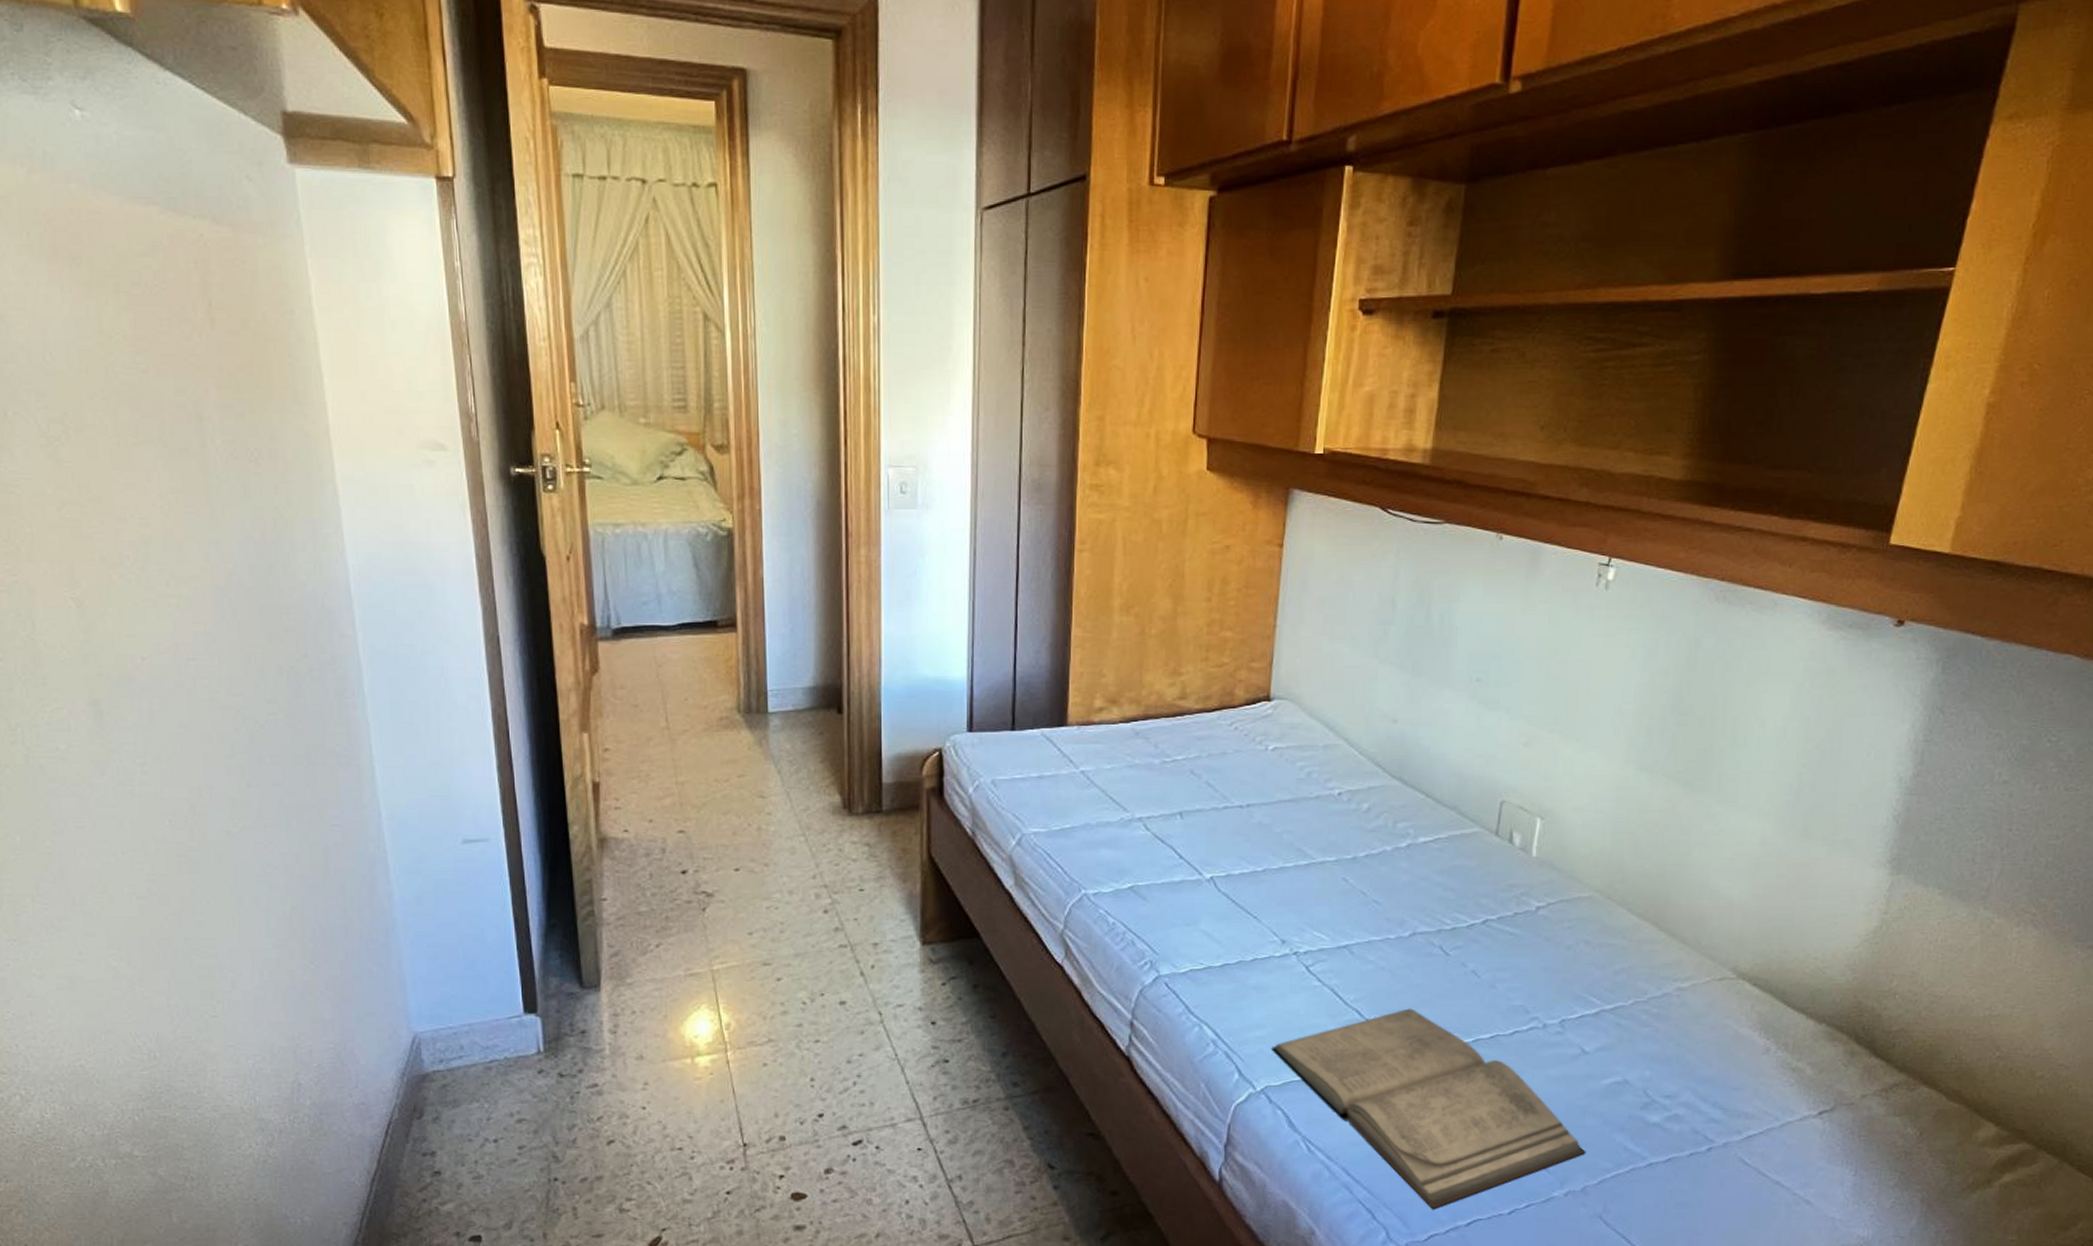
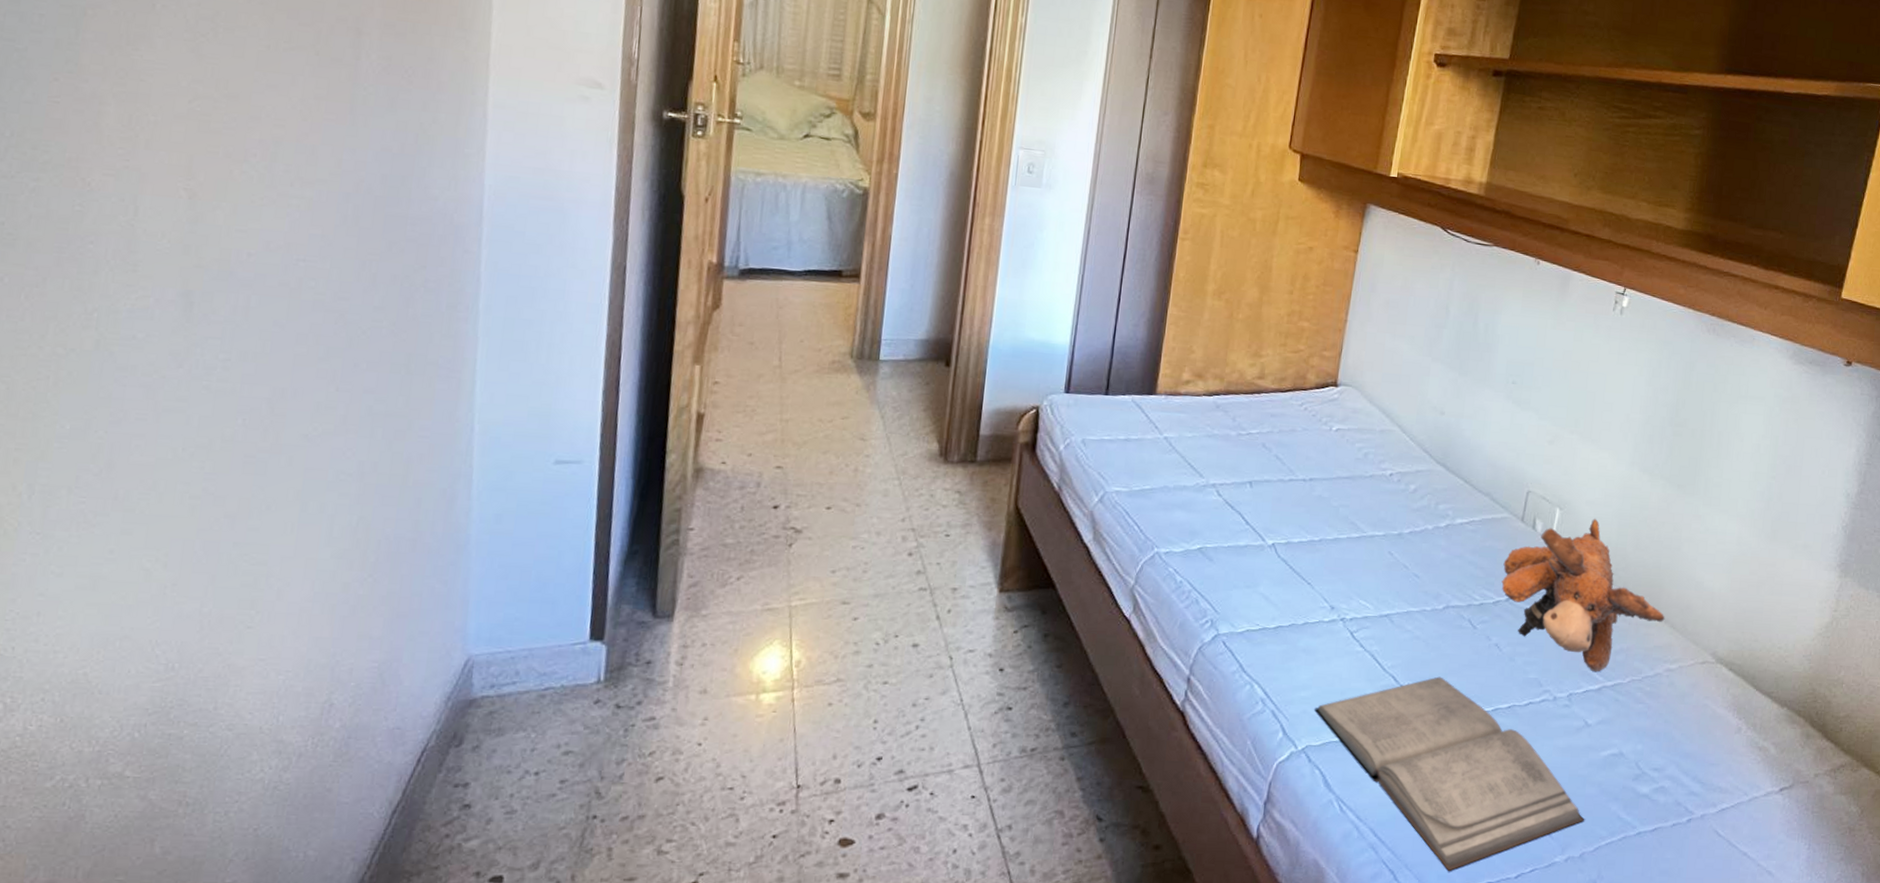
stuffed animal: none [1476,826,1673,996] -> present [1501,518,1665,672]

